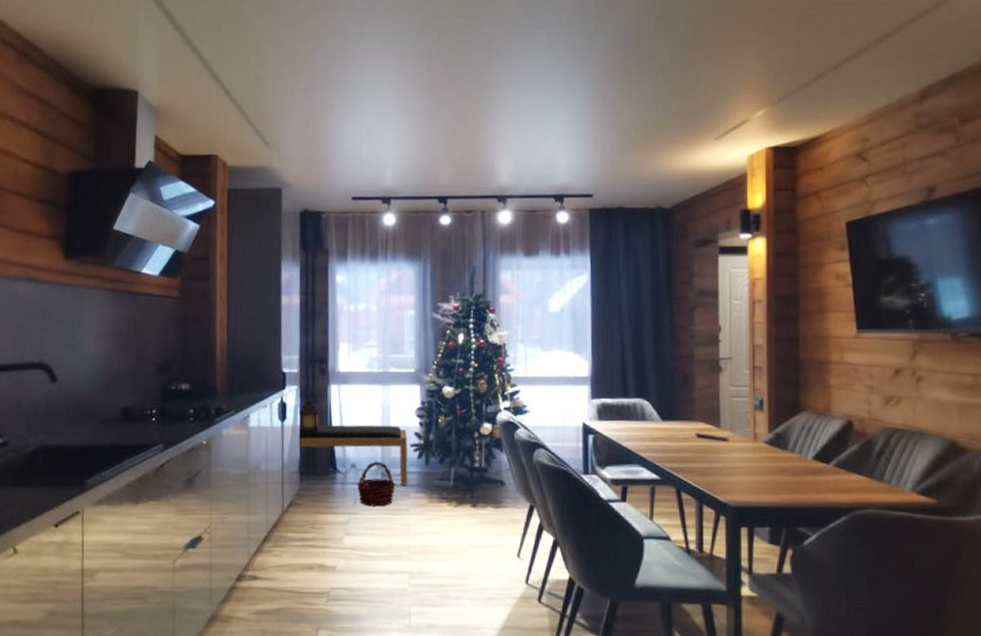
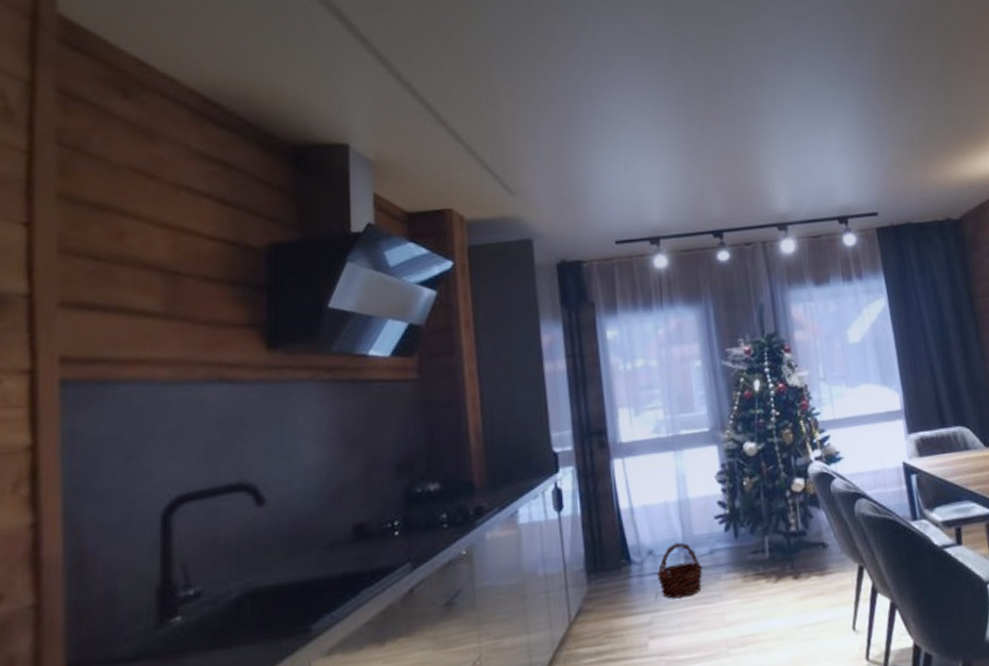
bench: present [297,424,408,485] -> none [578,496,716,567]
lantern: present [299,399,320,432] -> none [579,480,604,521]

